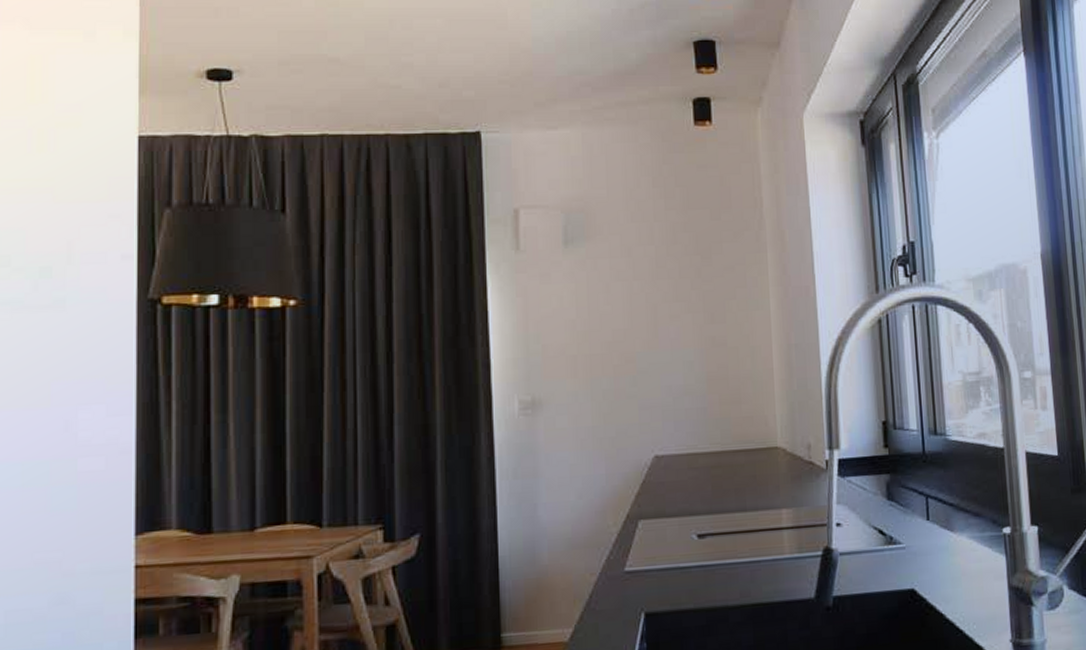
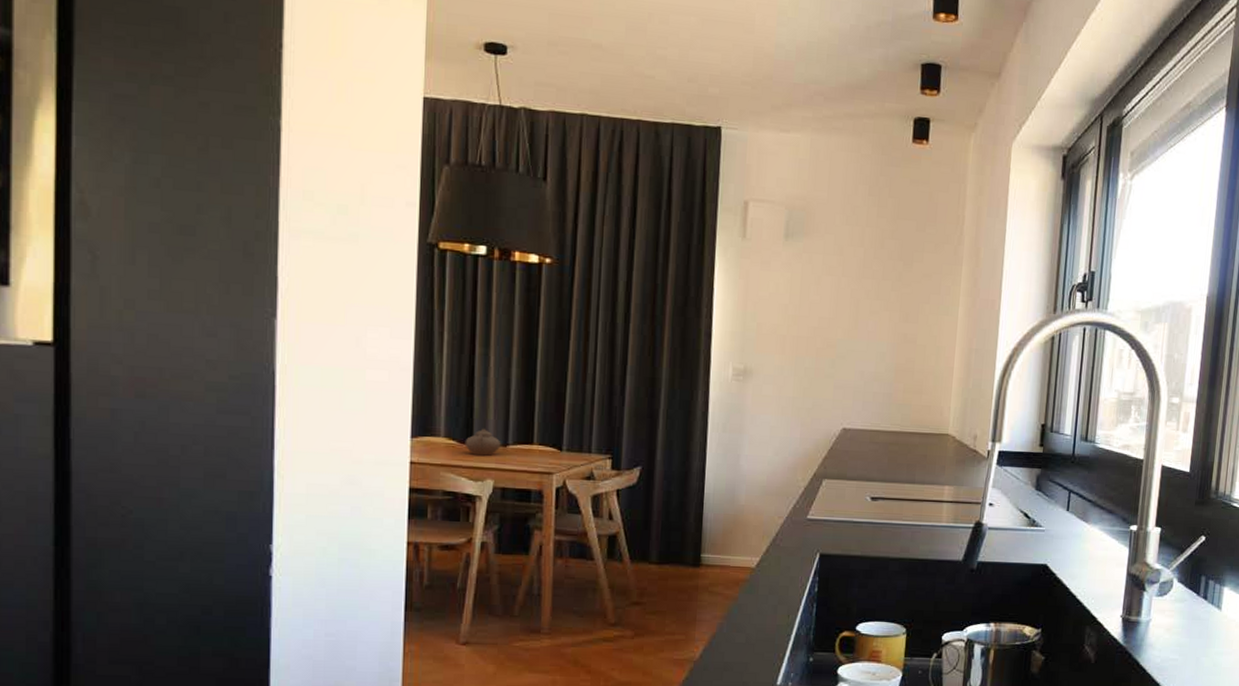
teapot: none [202,511,247,547] -> present [465,428,501,456]

